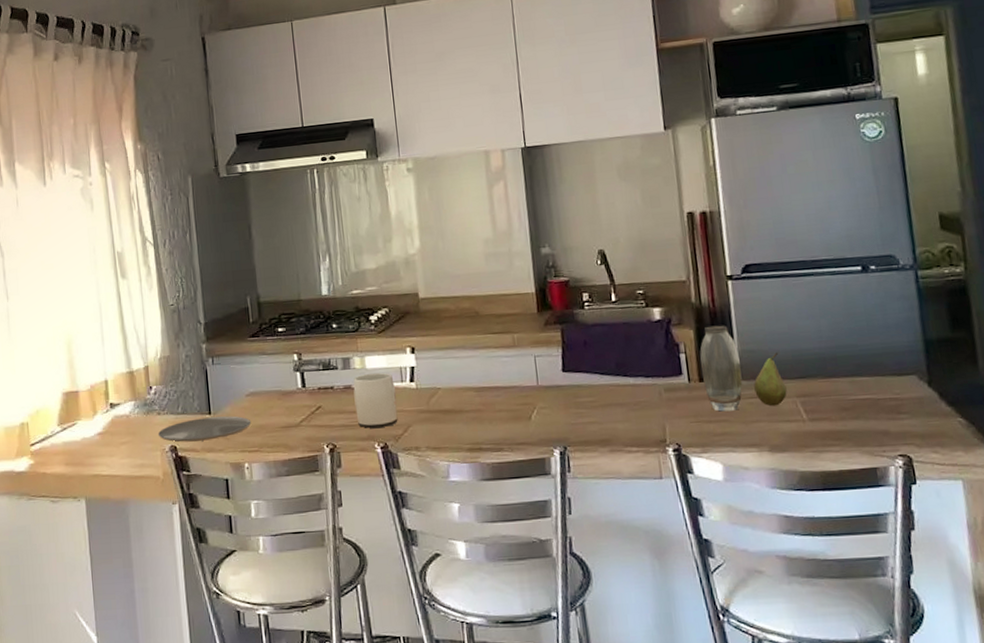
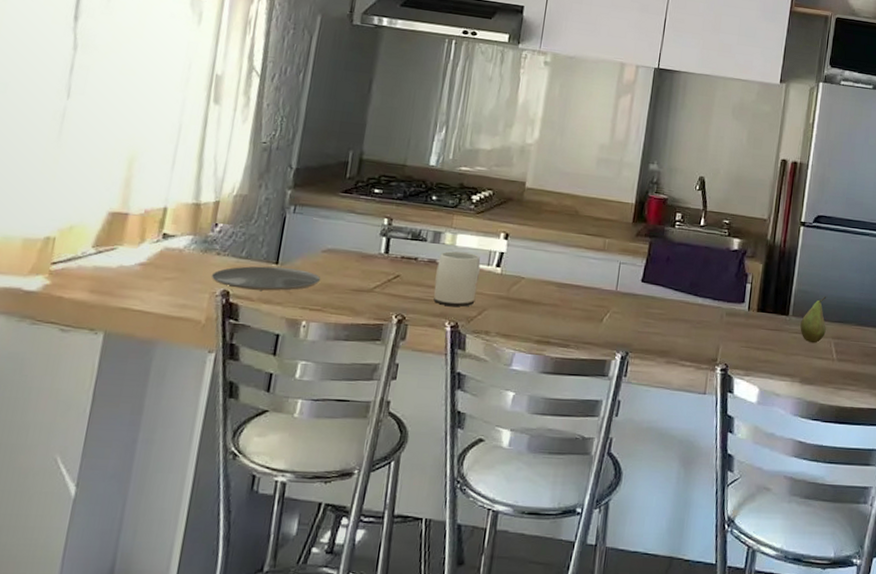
vase: present [699,325,742,412] -> none [760,263,795,342]

